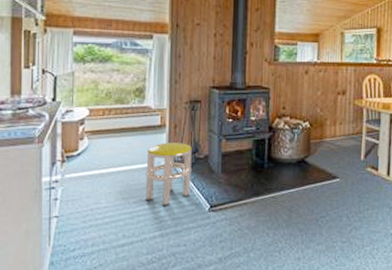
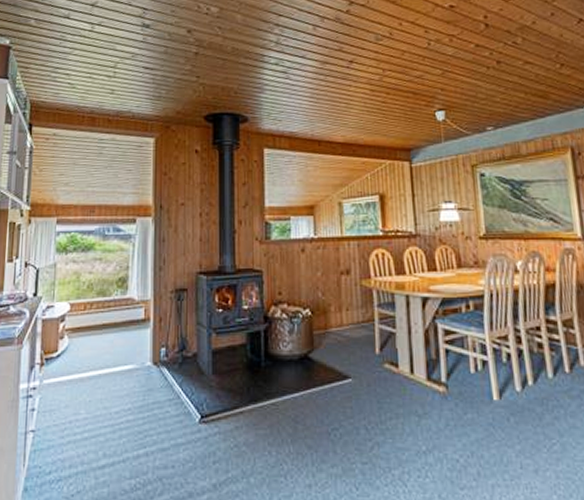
stool: present [145,142,193,207] -> none [128,339,180,418]

